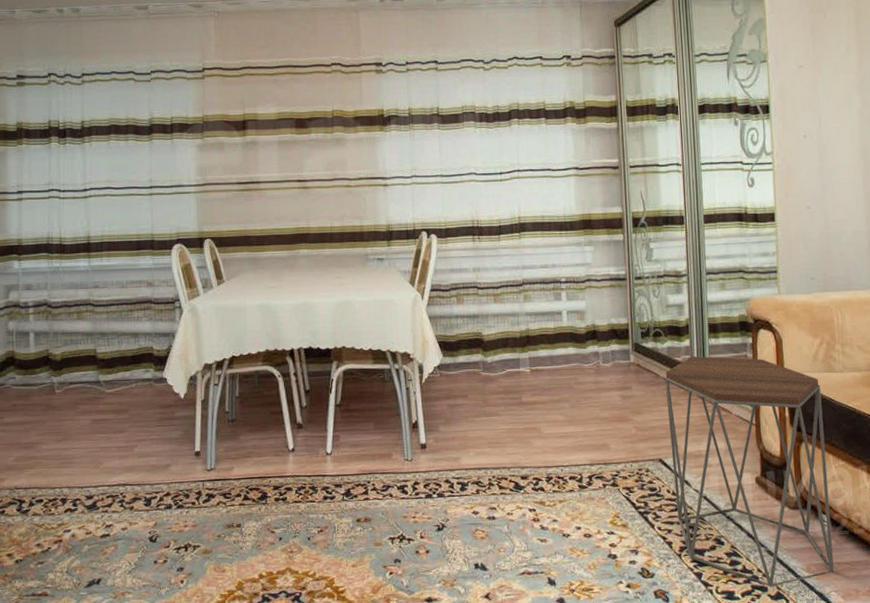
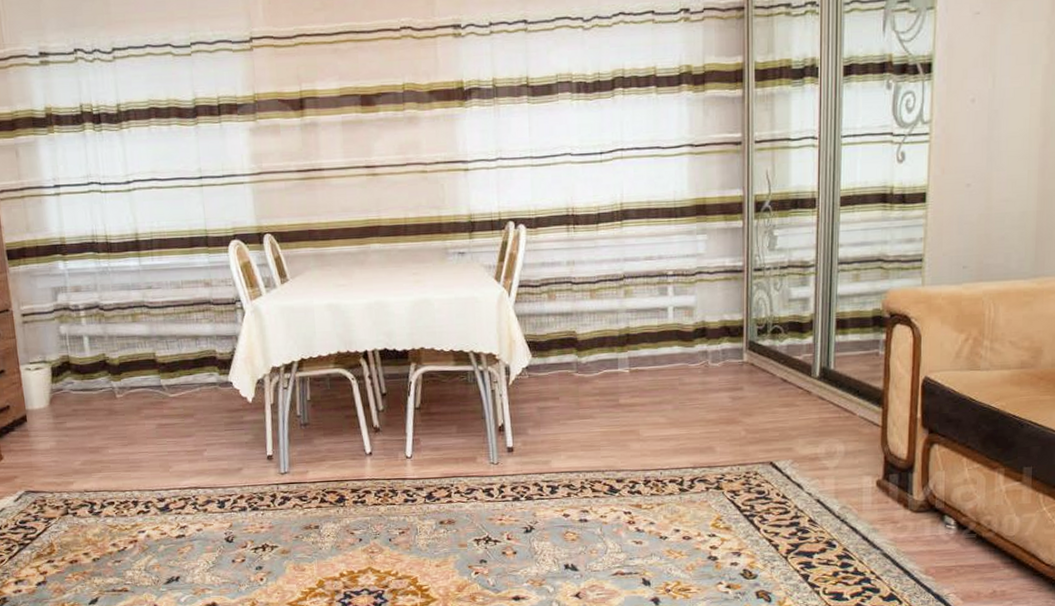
side table: present [664,356,835,587] -> none [781,354,961,589]

